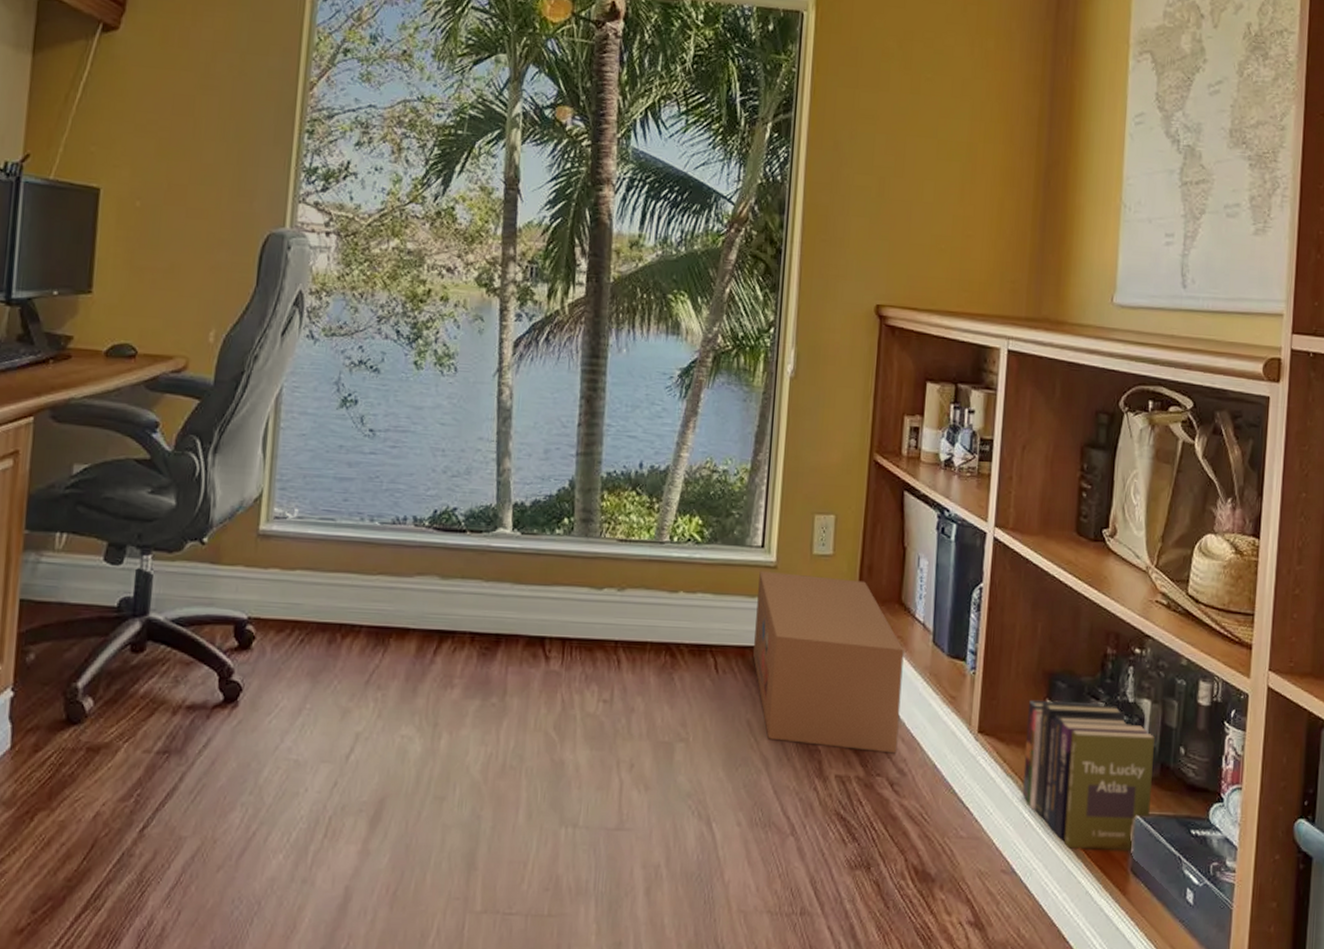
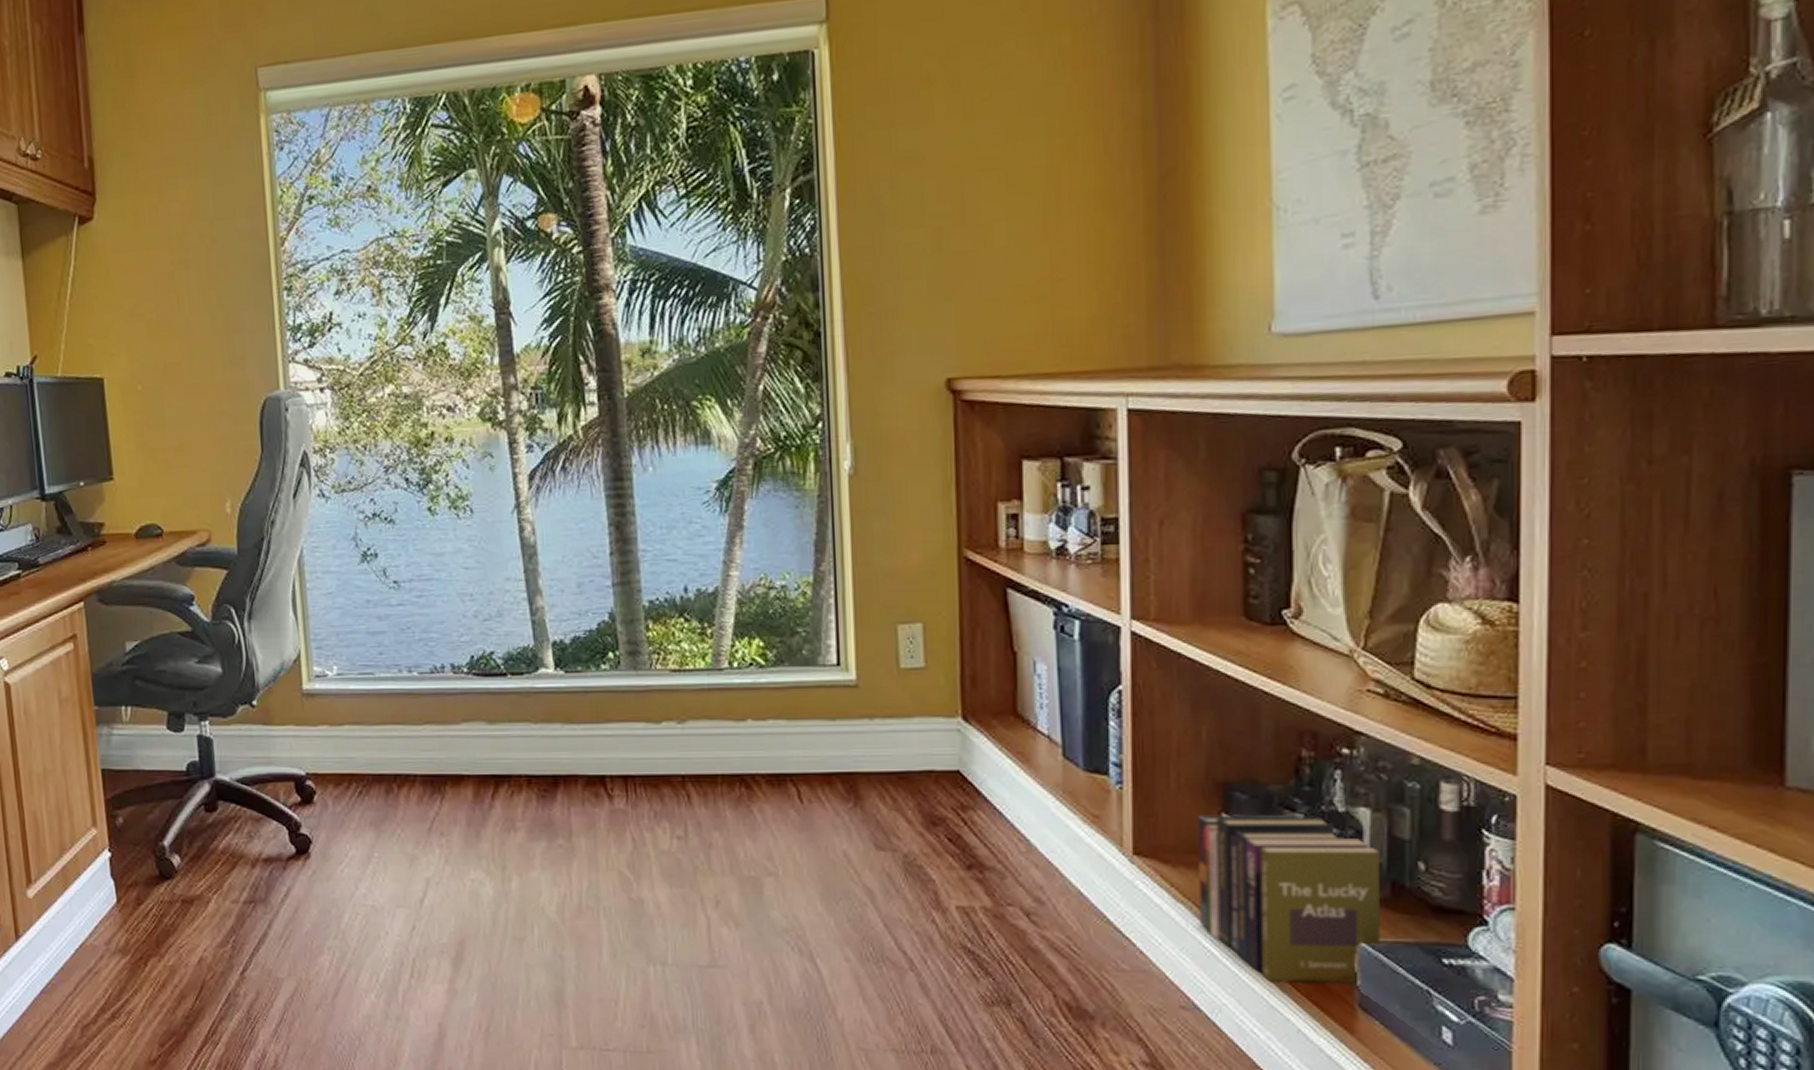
cardboard box: present [753,570,904,754] -> none [838,690,1030,881]

